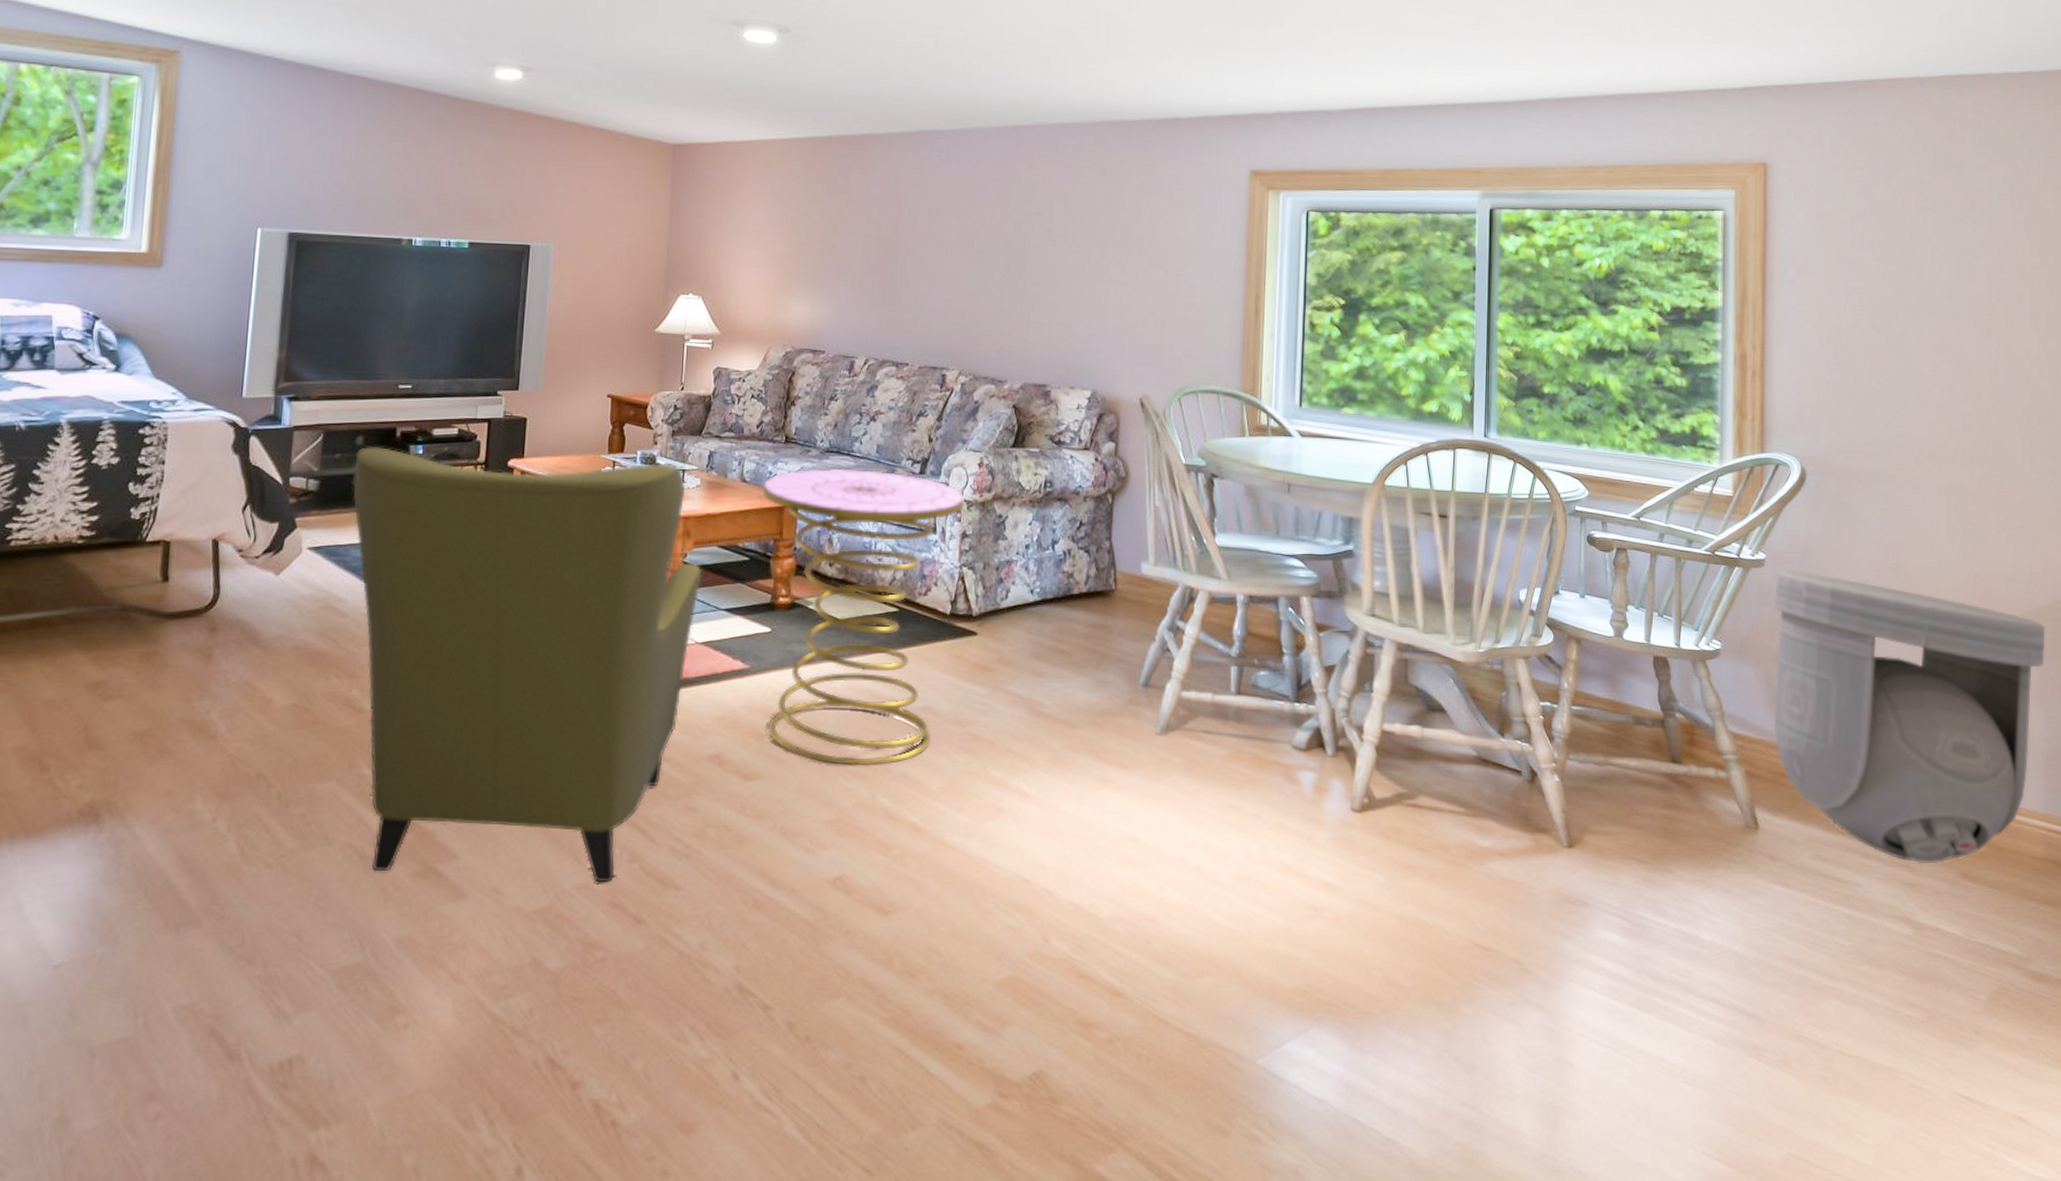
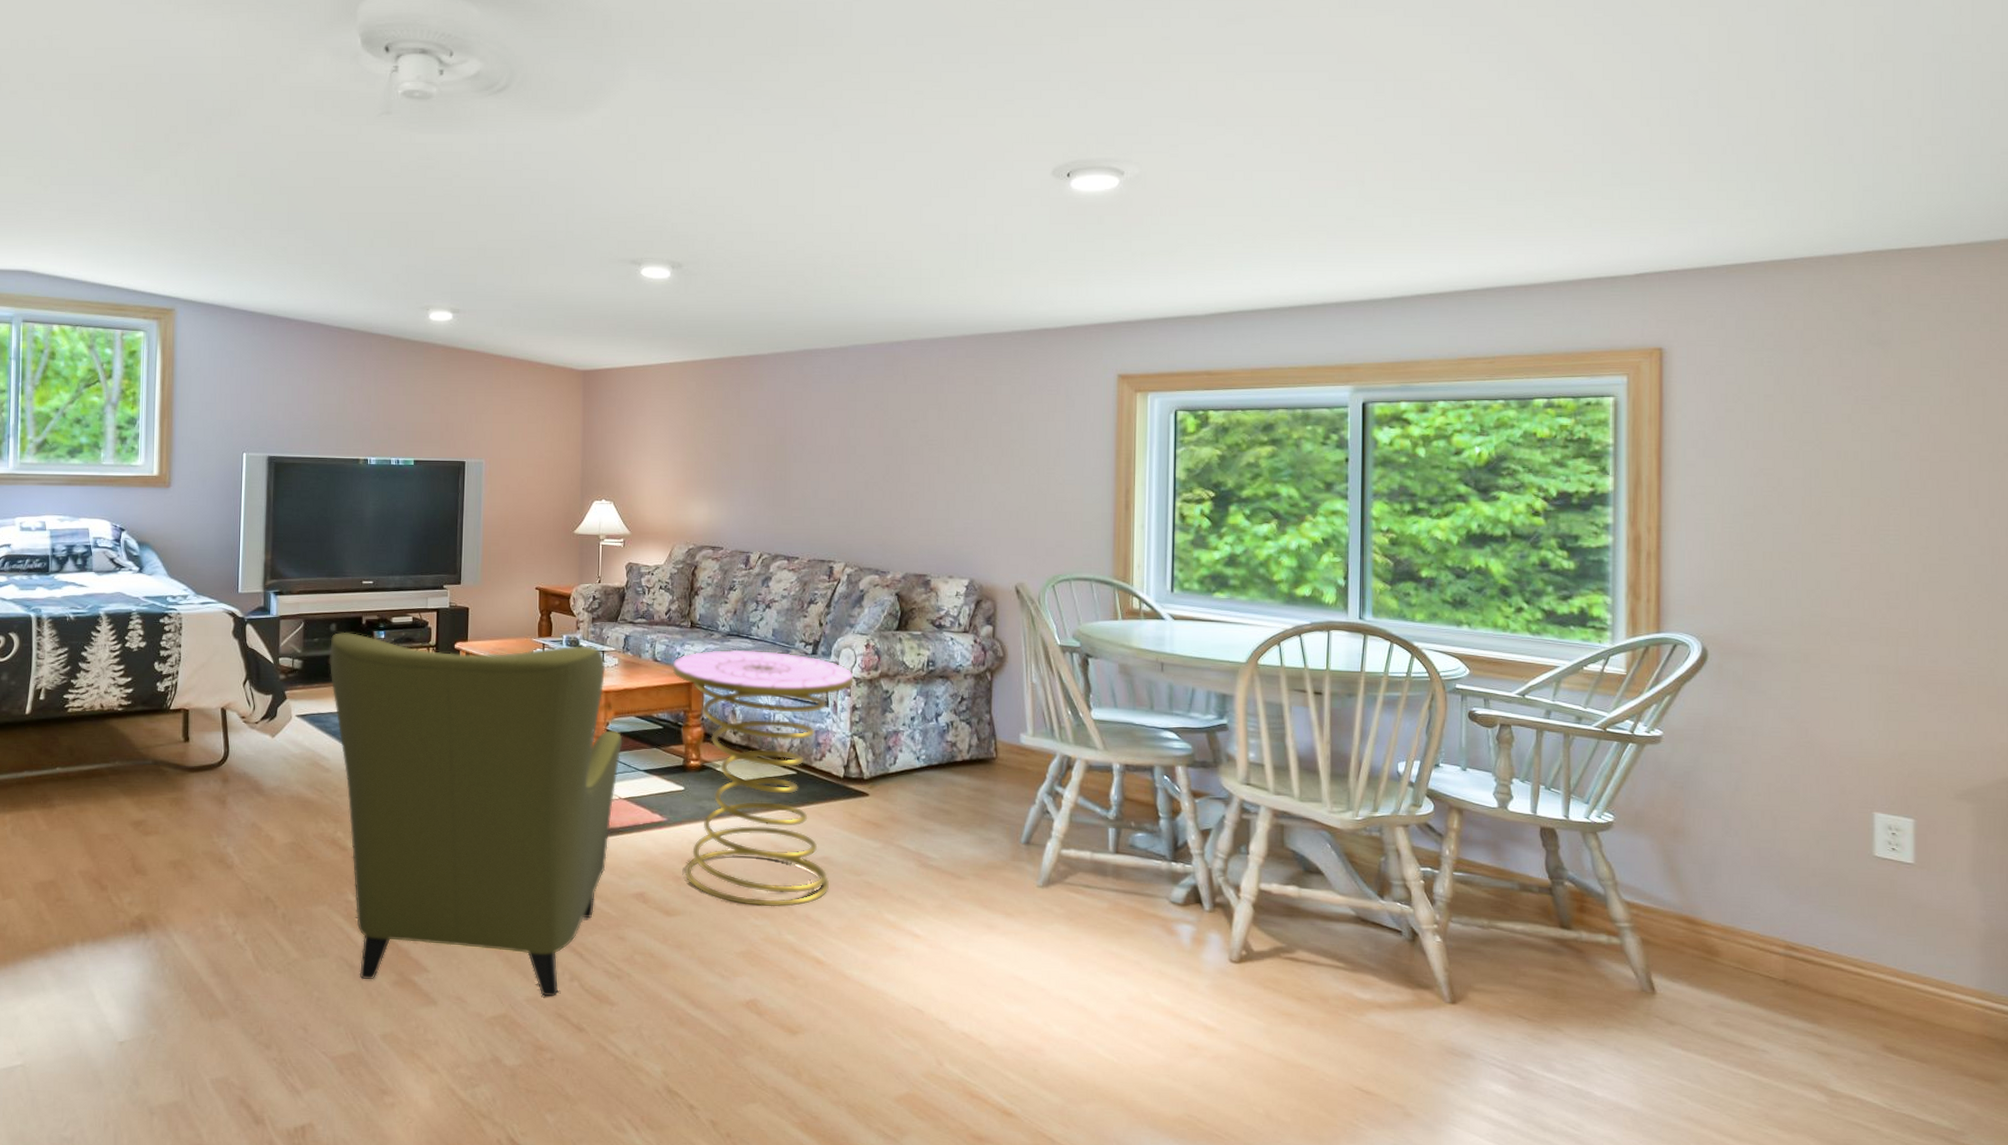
waste bin: present [1774,569,2046,864] -> none [1671,746,1984,1036]

